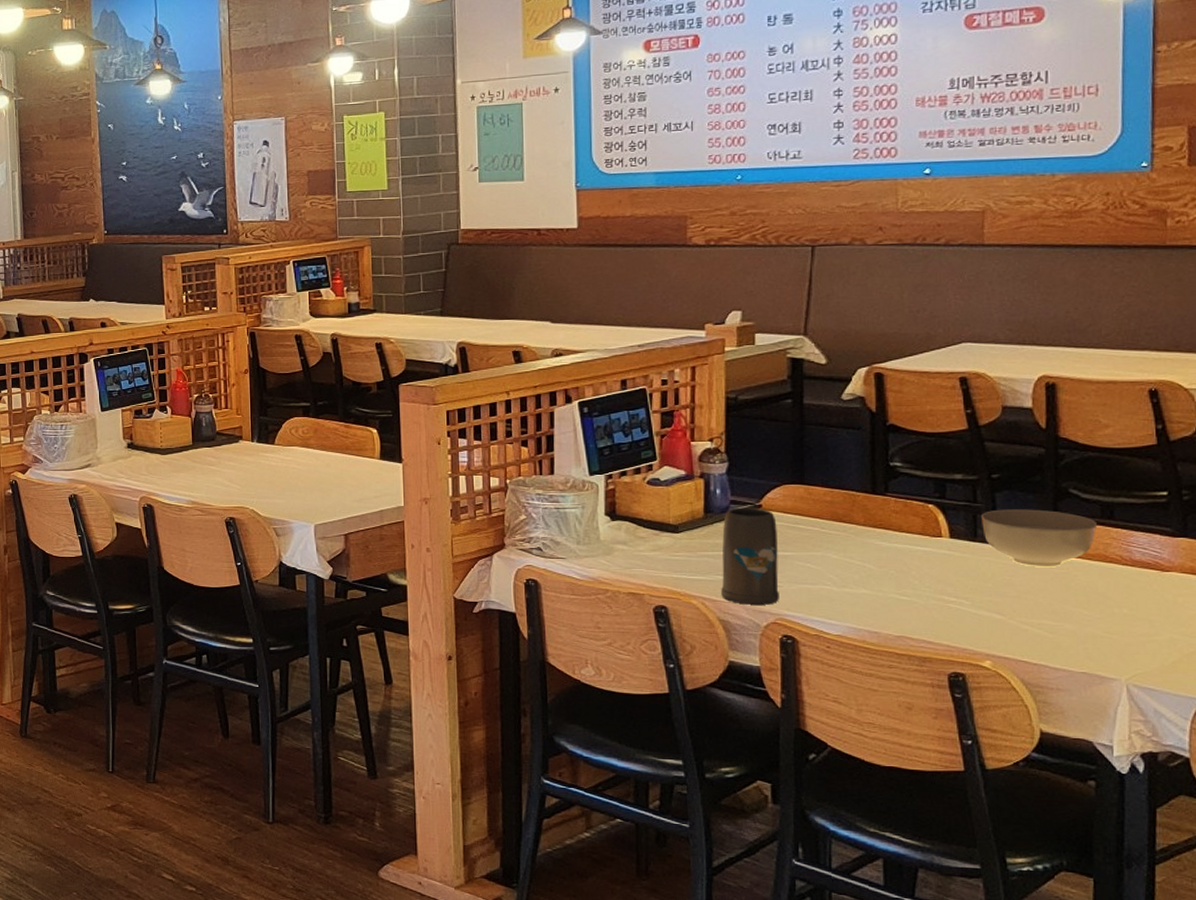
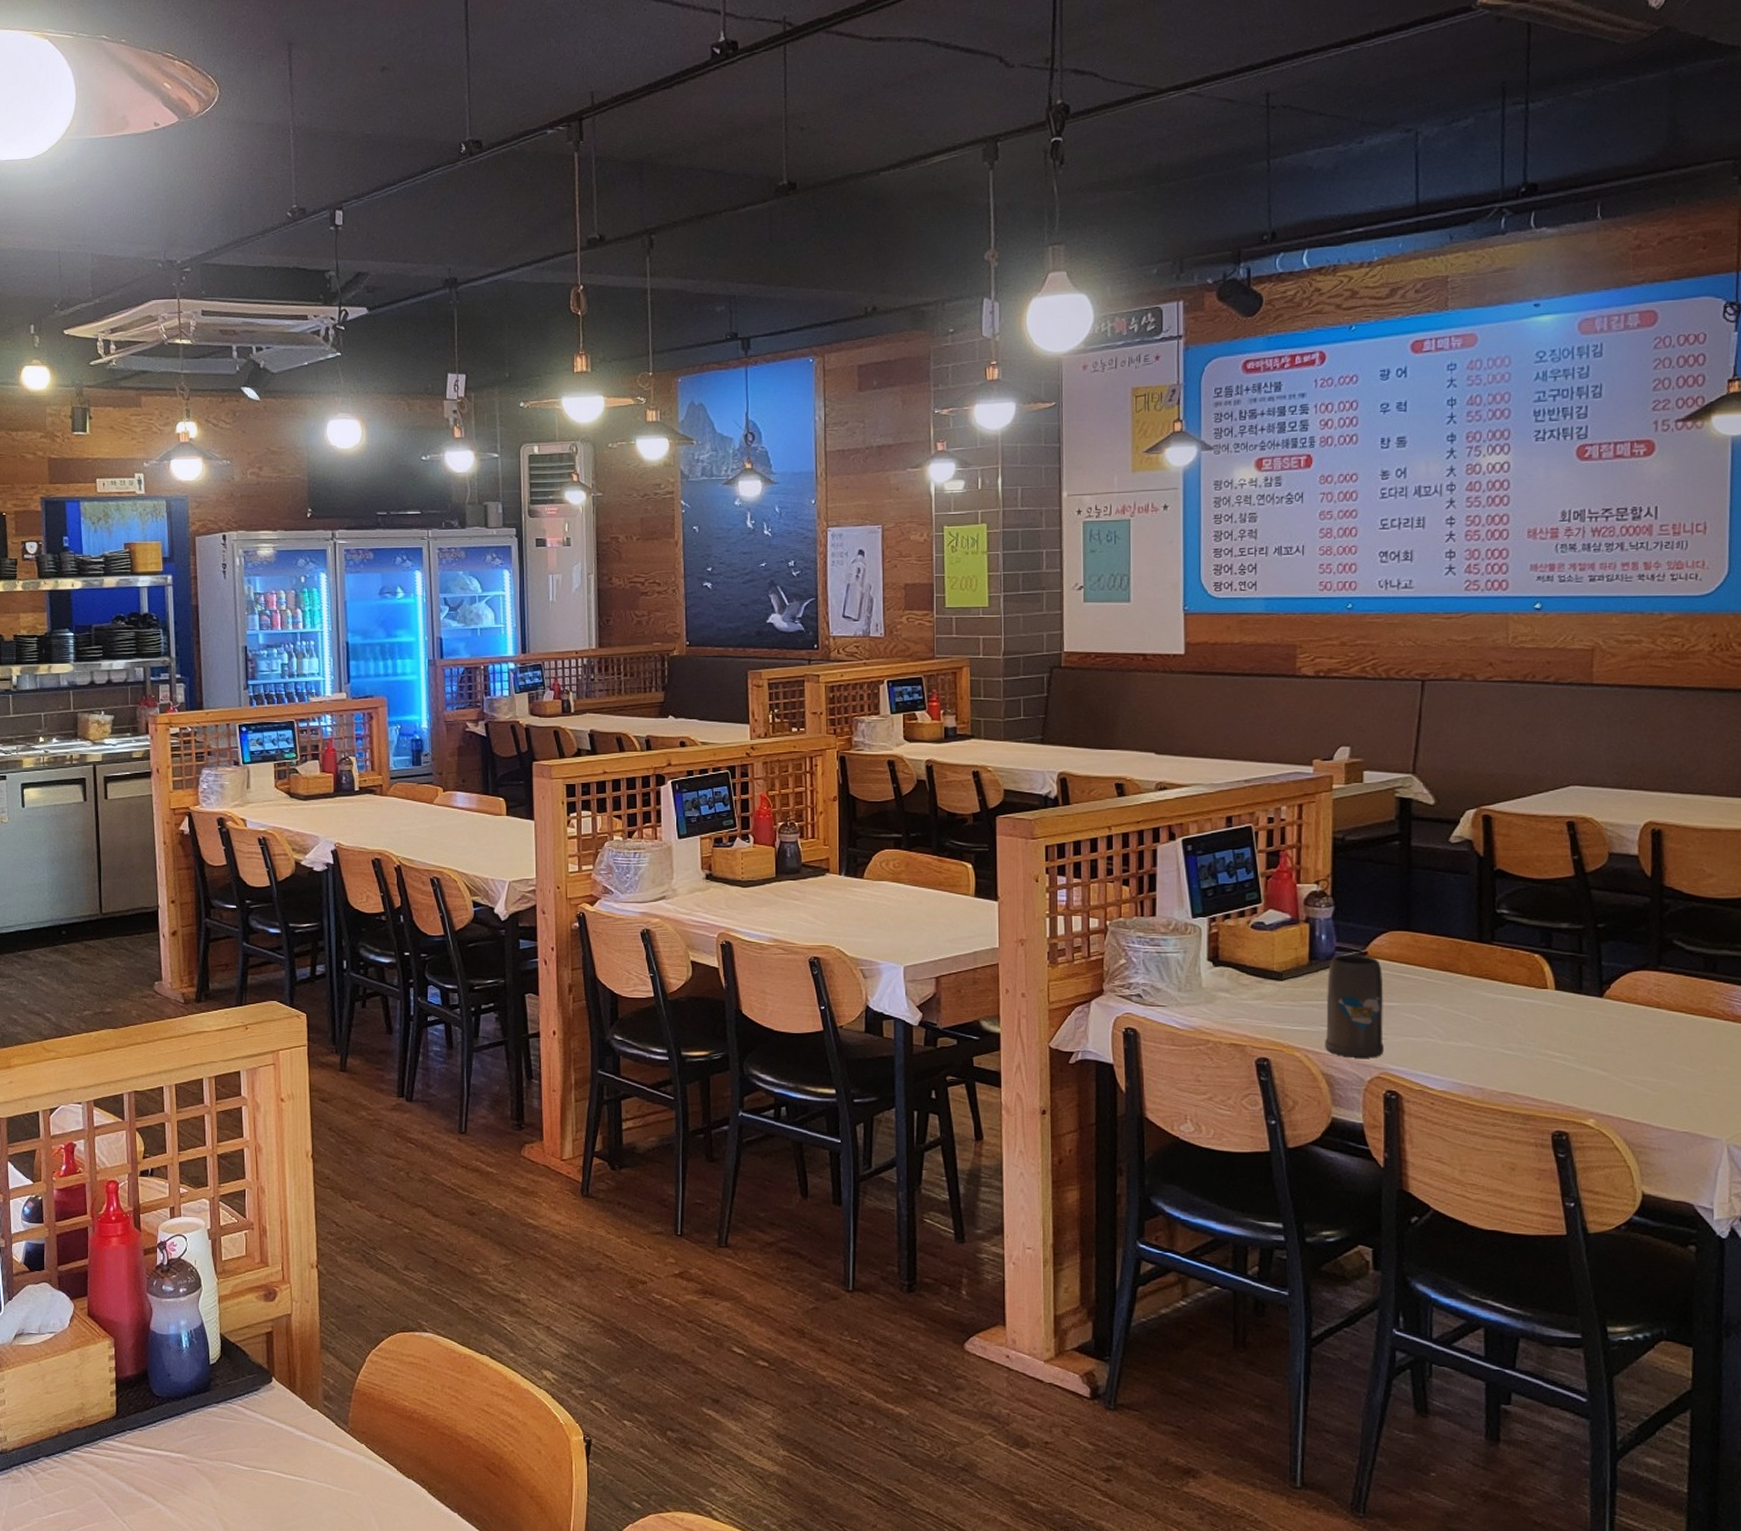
bowl: present [980,509,1098,566] -> none [1586,960,1701,1021]

